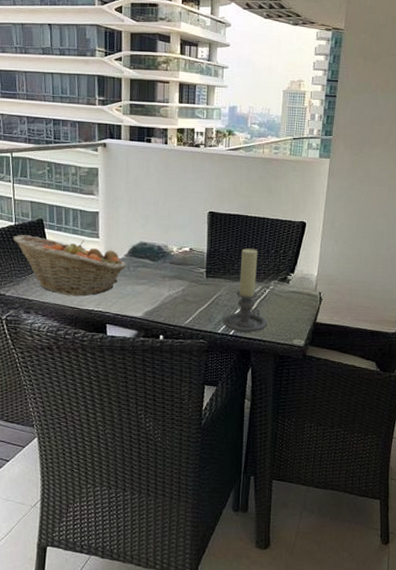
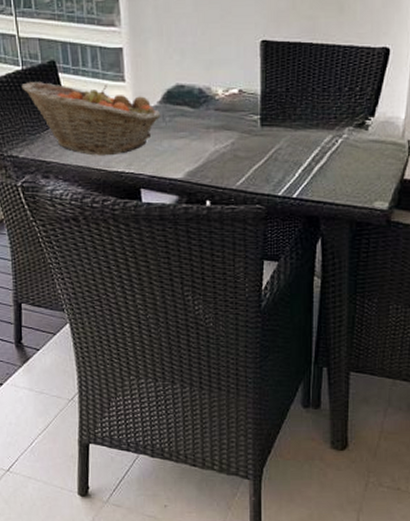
candle holder: present [223,248,268,333] -> none [284,86,341,195]

